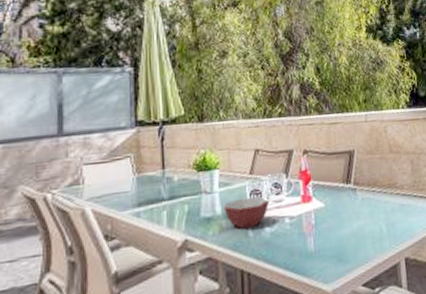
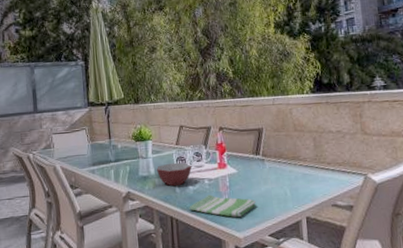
dish towel: none [265,237,347,265] -> present [189,194,256,217]

